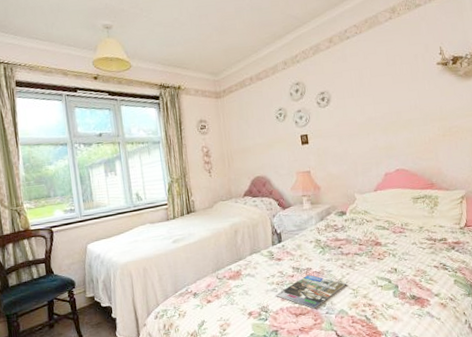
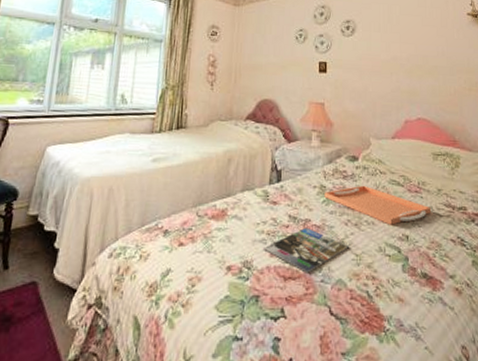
serving tray: none [320,234,416,263] -> present [324,185,432,225]

